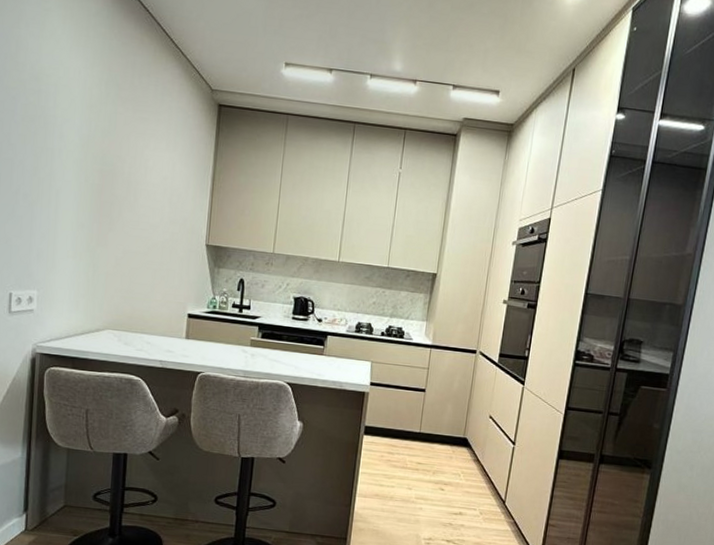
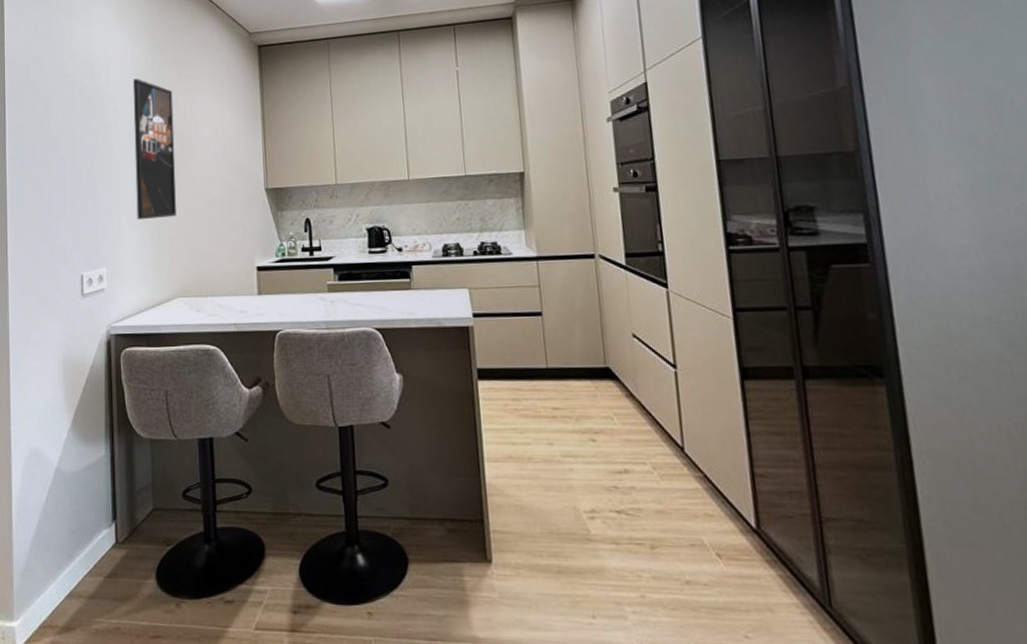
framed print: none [74,108,125,254] -> present [132,78,176,220]

